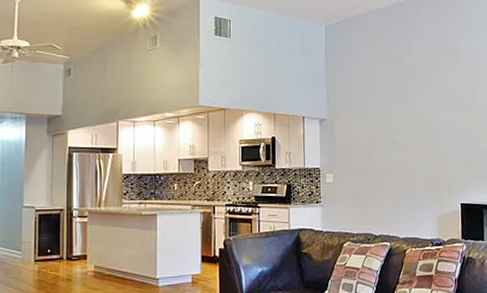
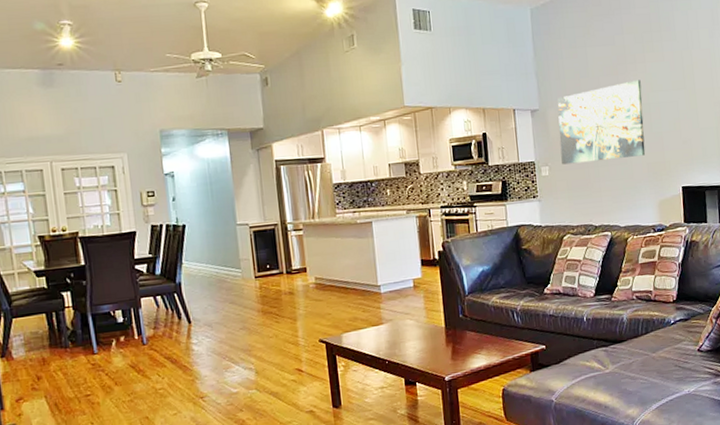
wall art: none [345,99,427,173] -> present [557,80,646,165]

